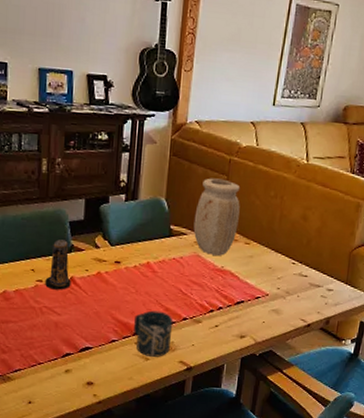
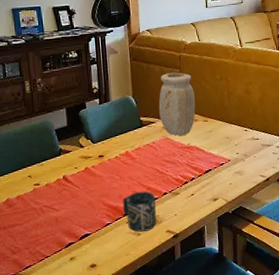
candle: present [45,239,71,290] -> none [42,146,64,190]

